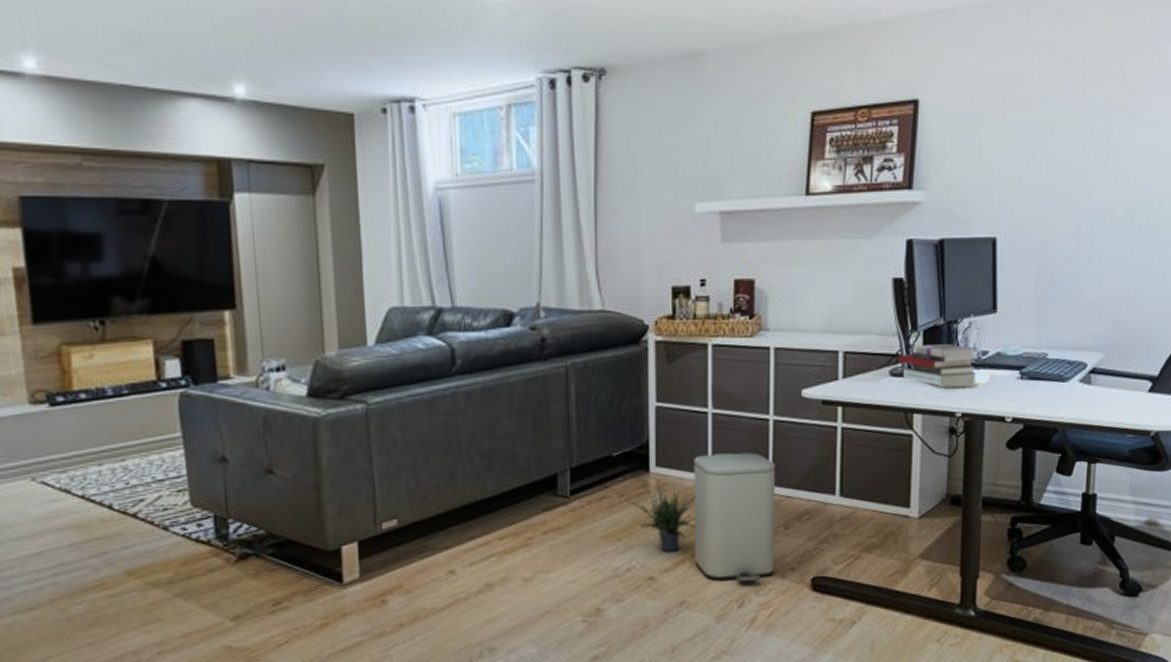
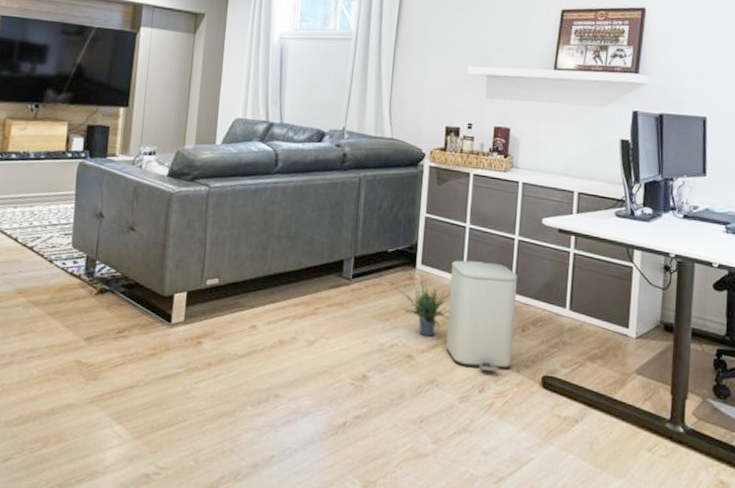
books: present [896,343,976,388] -> none [621,195,688,234]

